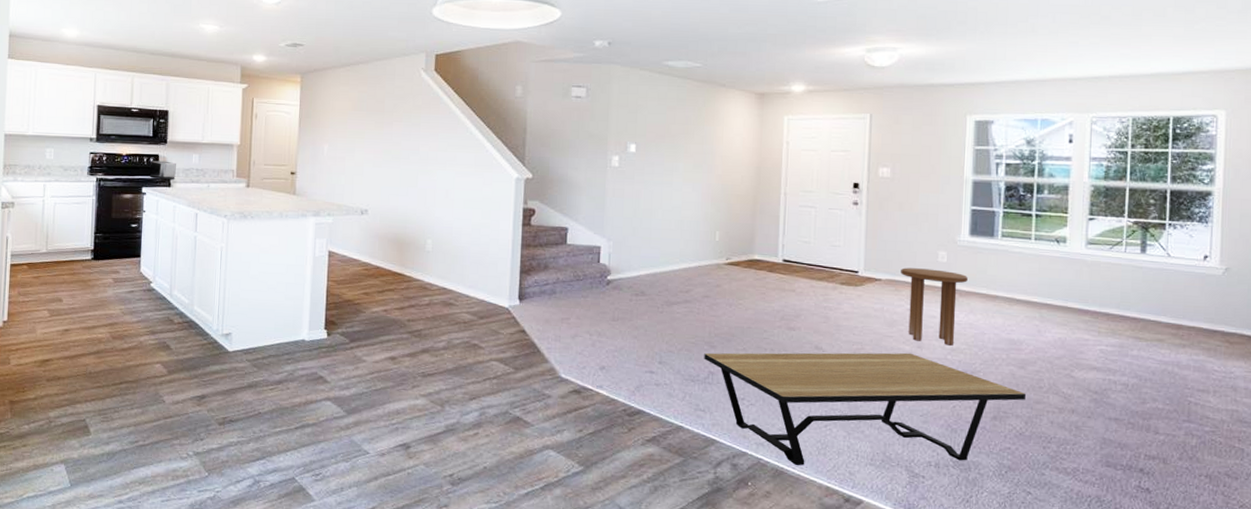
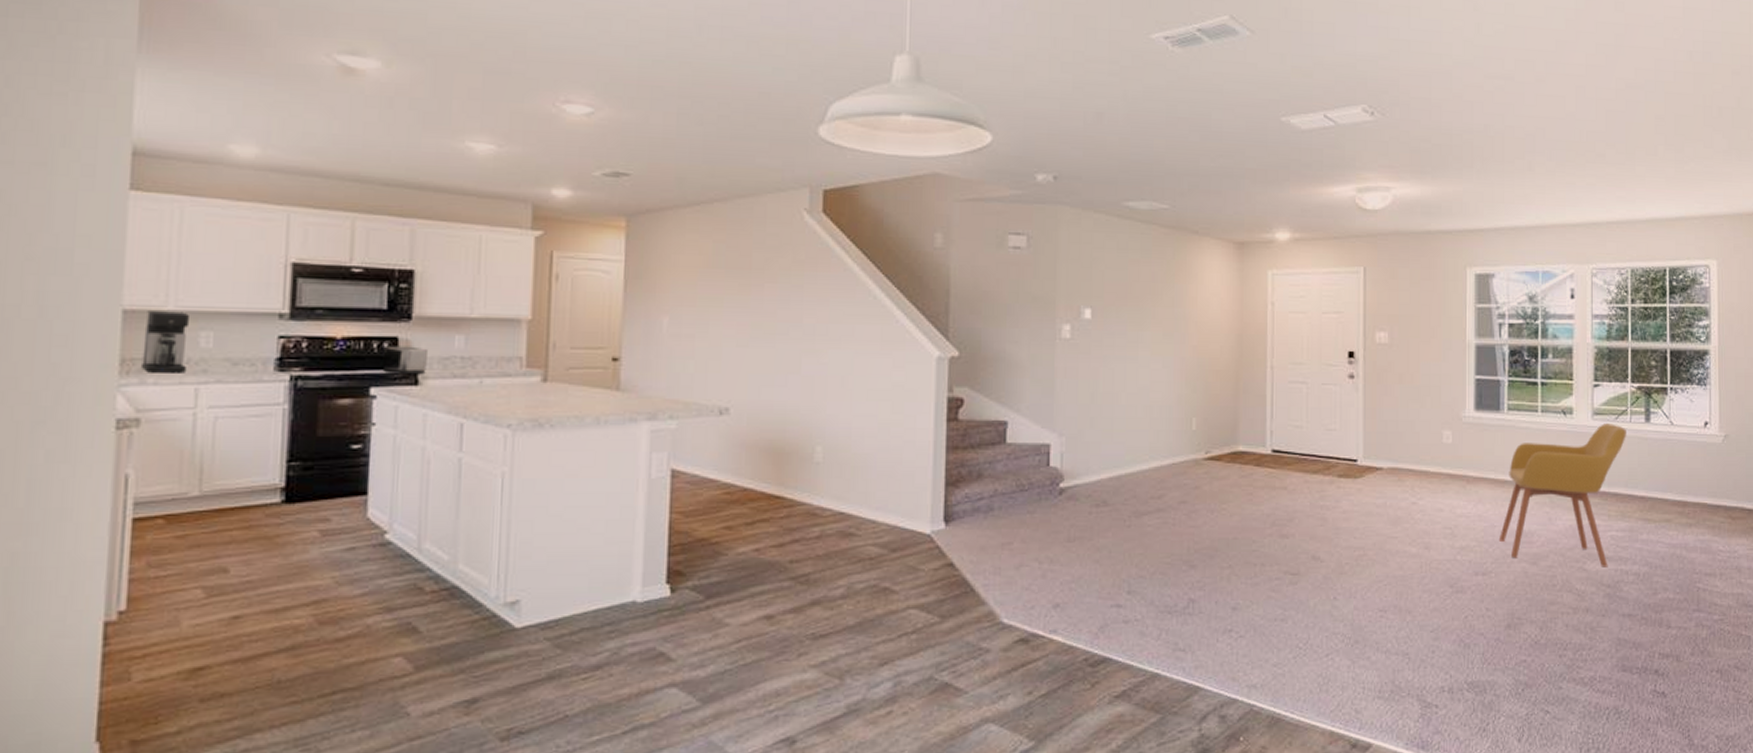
coffee maker: none [15,135,41,175] -> present [142,311,191,373]
coffee table: present [704,352,1025,465] -> none [1182,556,1539,708]
side table: present [901,267,968,347] -> none [1403,452,1475,545]
armchair: none [988,252,1121,376] -> present [1498,423,1626,568]

